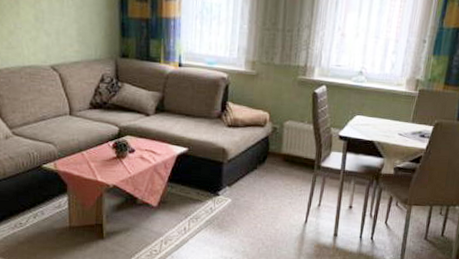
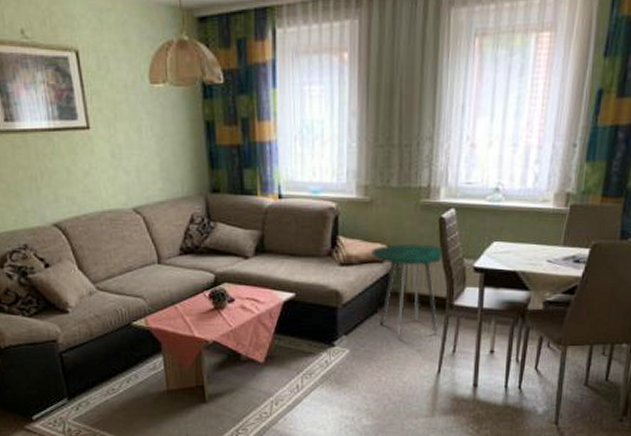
side table: none [254,112,315,192] -> present [370,244,444,338]

